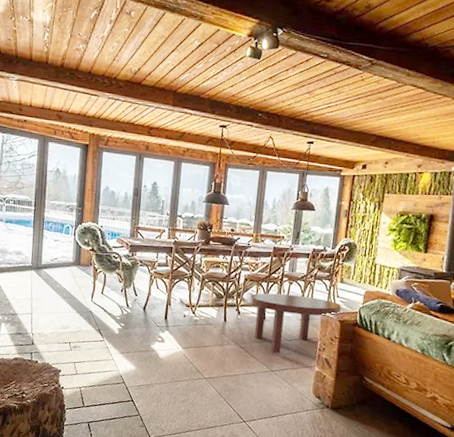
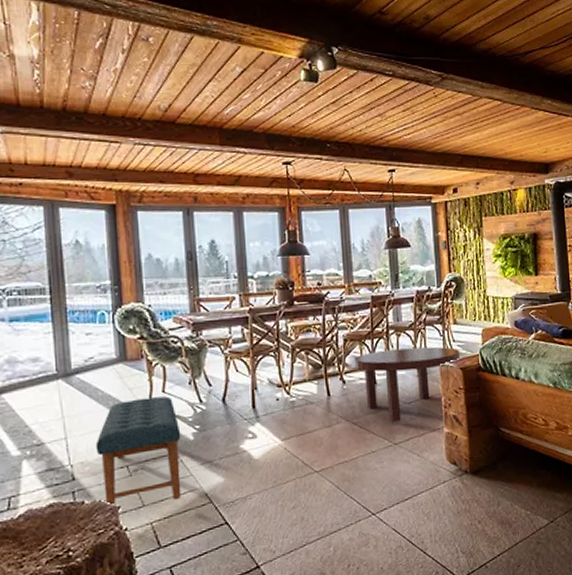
bench: none [50,295,110,375] -> present [95,396,182,506]

